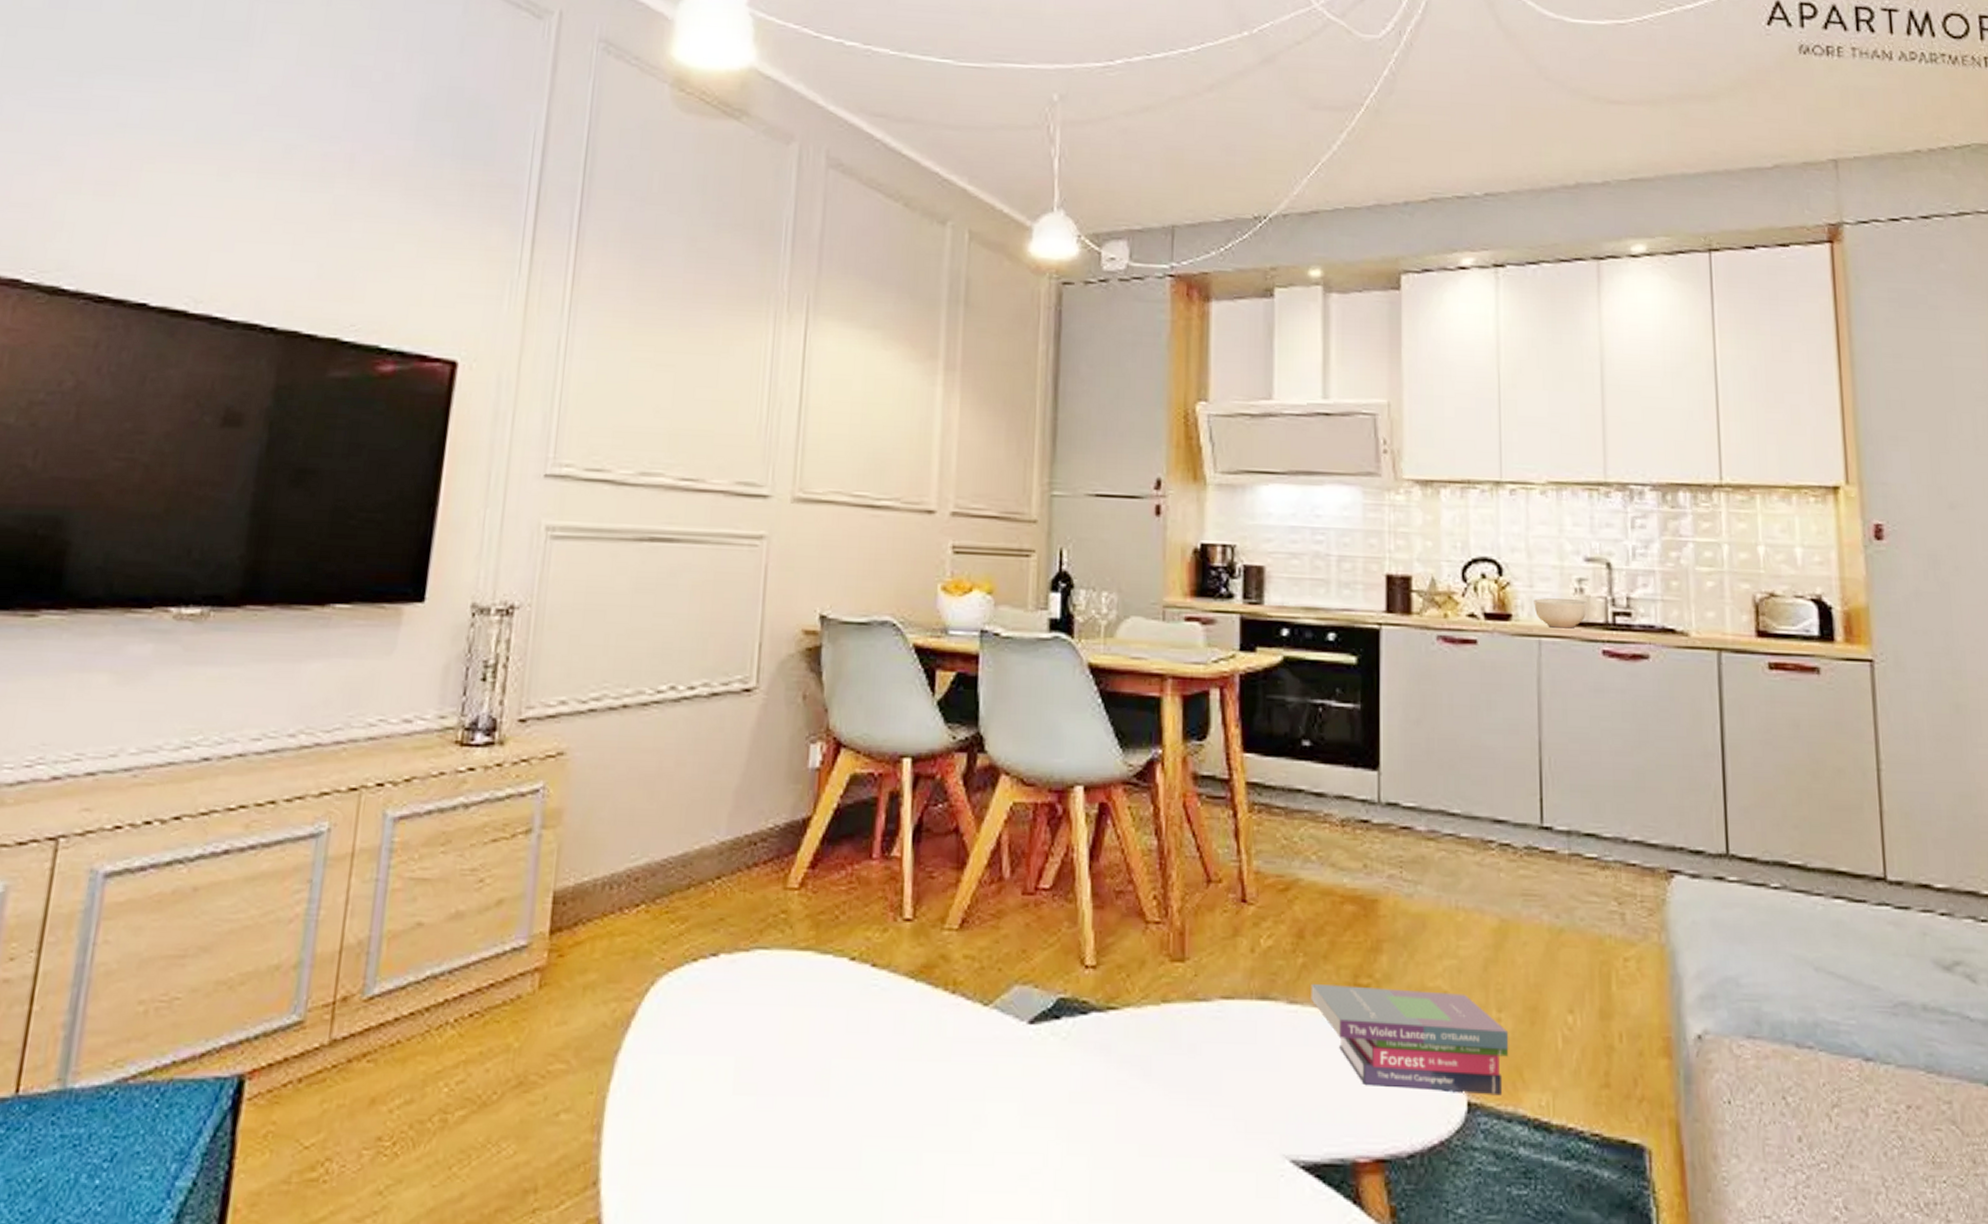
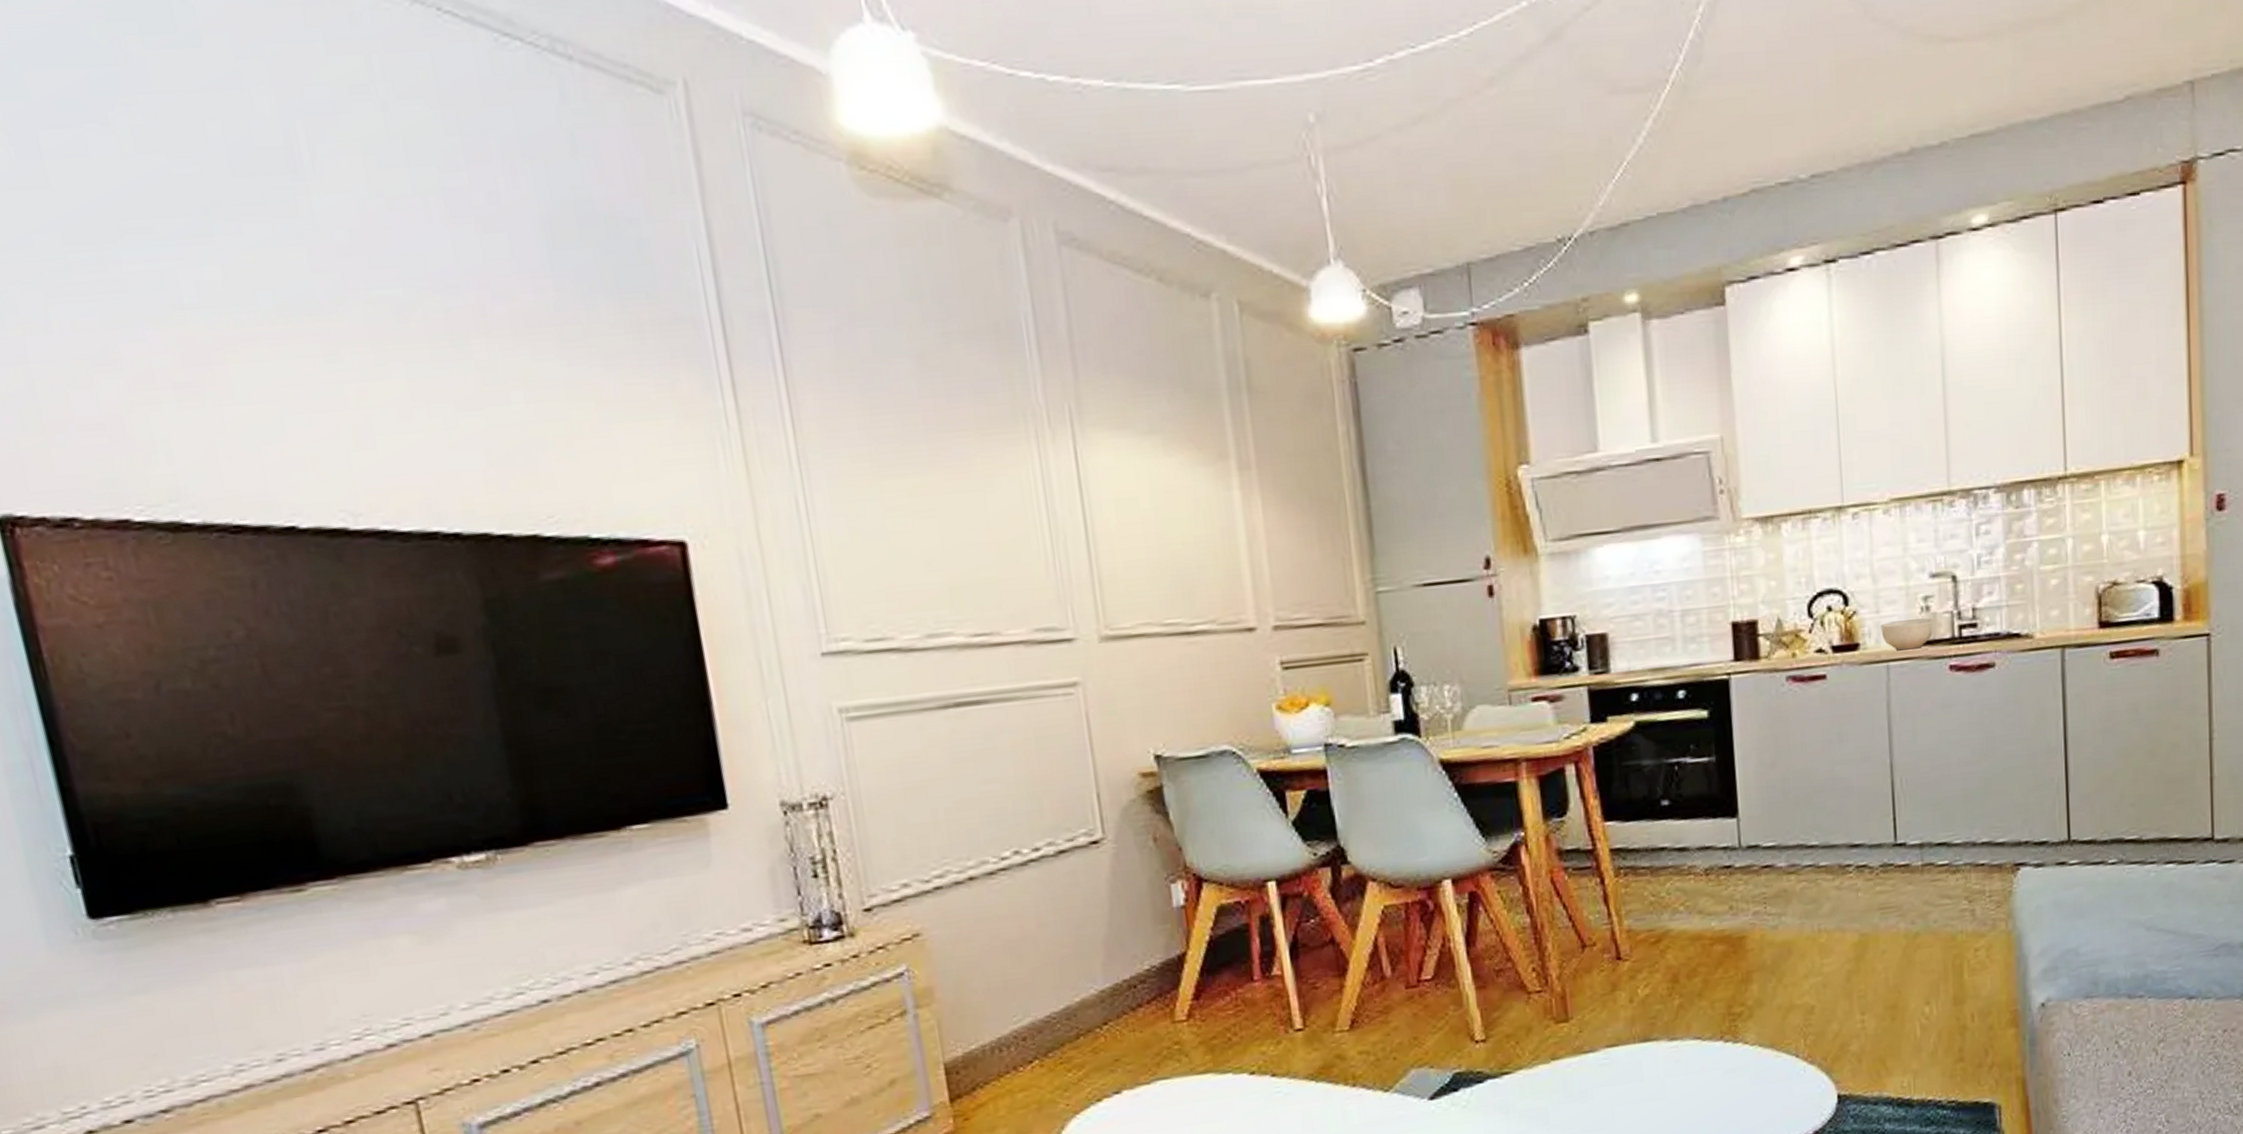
books: present [1311,983,1509,1096] -> none [1688,1005,1873,1097]

